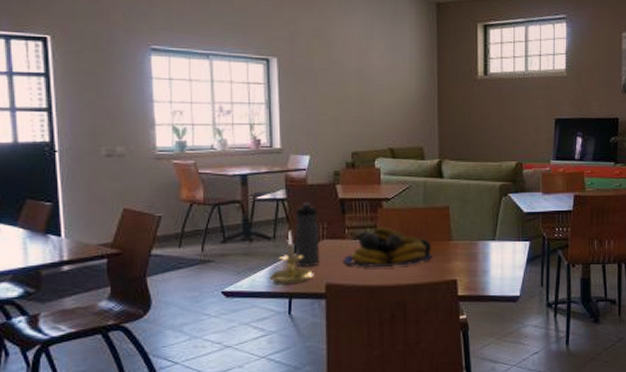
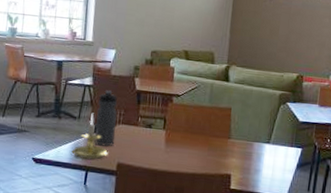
fruit bowl: present [343,228,432,267] -> none [134,119,212,156]

